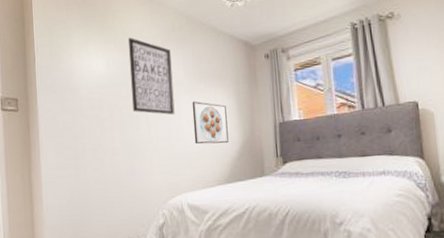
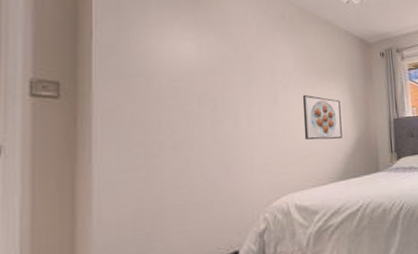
wall art: present [127,37,175,115] -> none [226,21,282,109]

